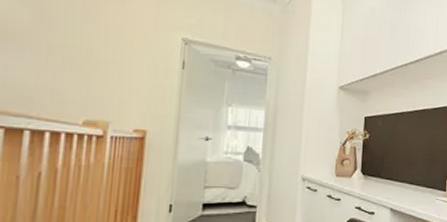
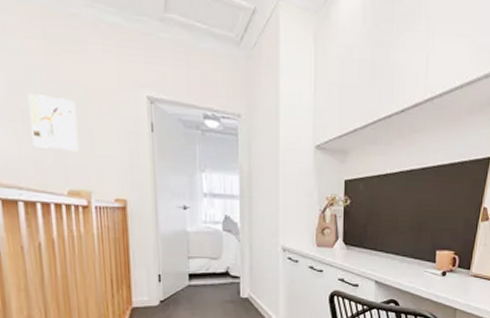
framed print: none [54,30,108,84] -> present [28,94,79,152]

